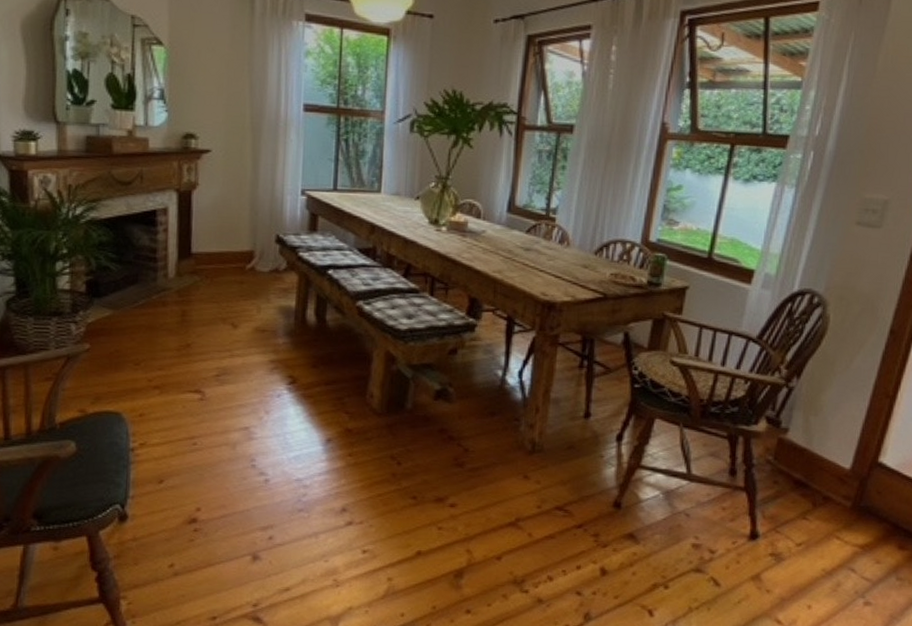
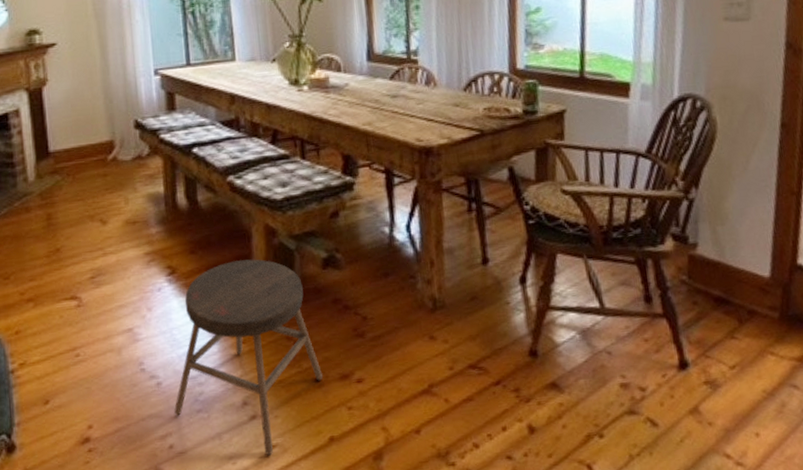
stool: none [278,380,419,559] -> present [174,259,323,456]

